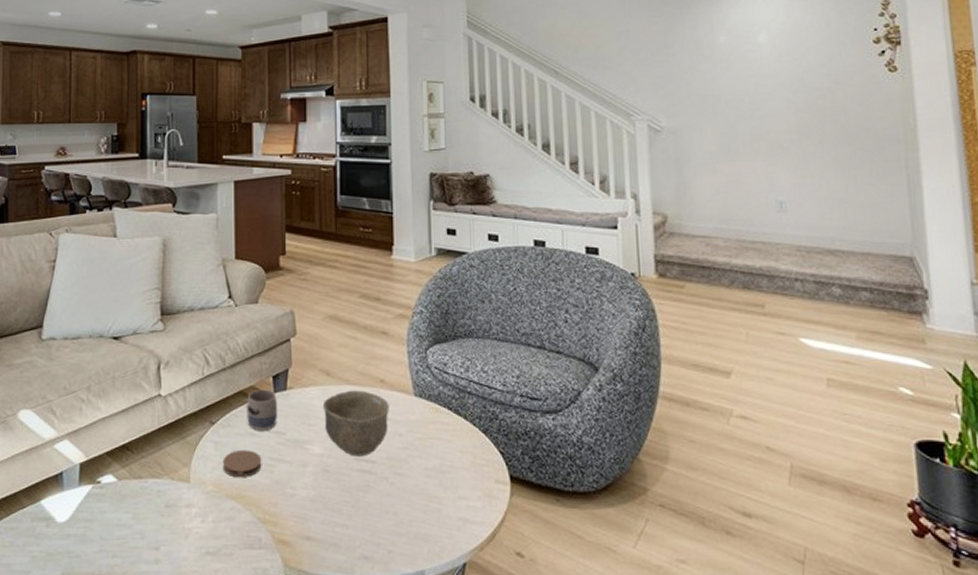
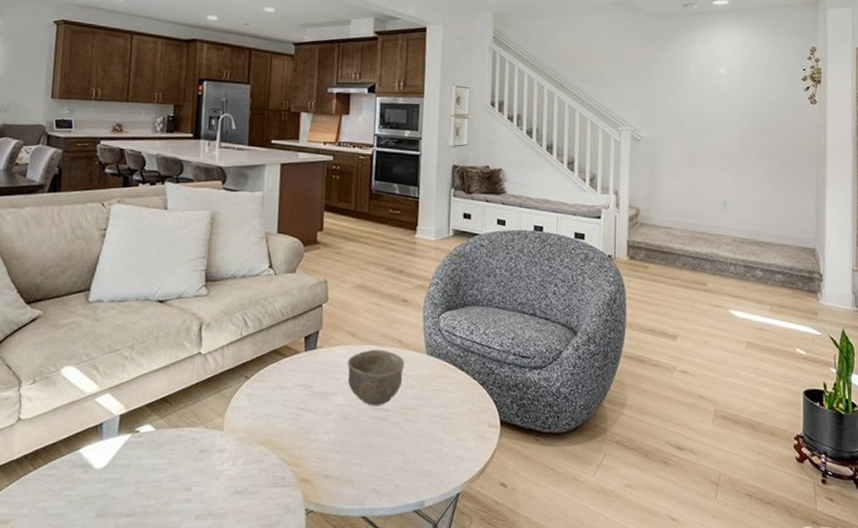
coaster: present [222,449,262,477] -> none [254,401,290,425]
mug: present [247,389,278,430] -> none [279,348,308,384]

